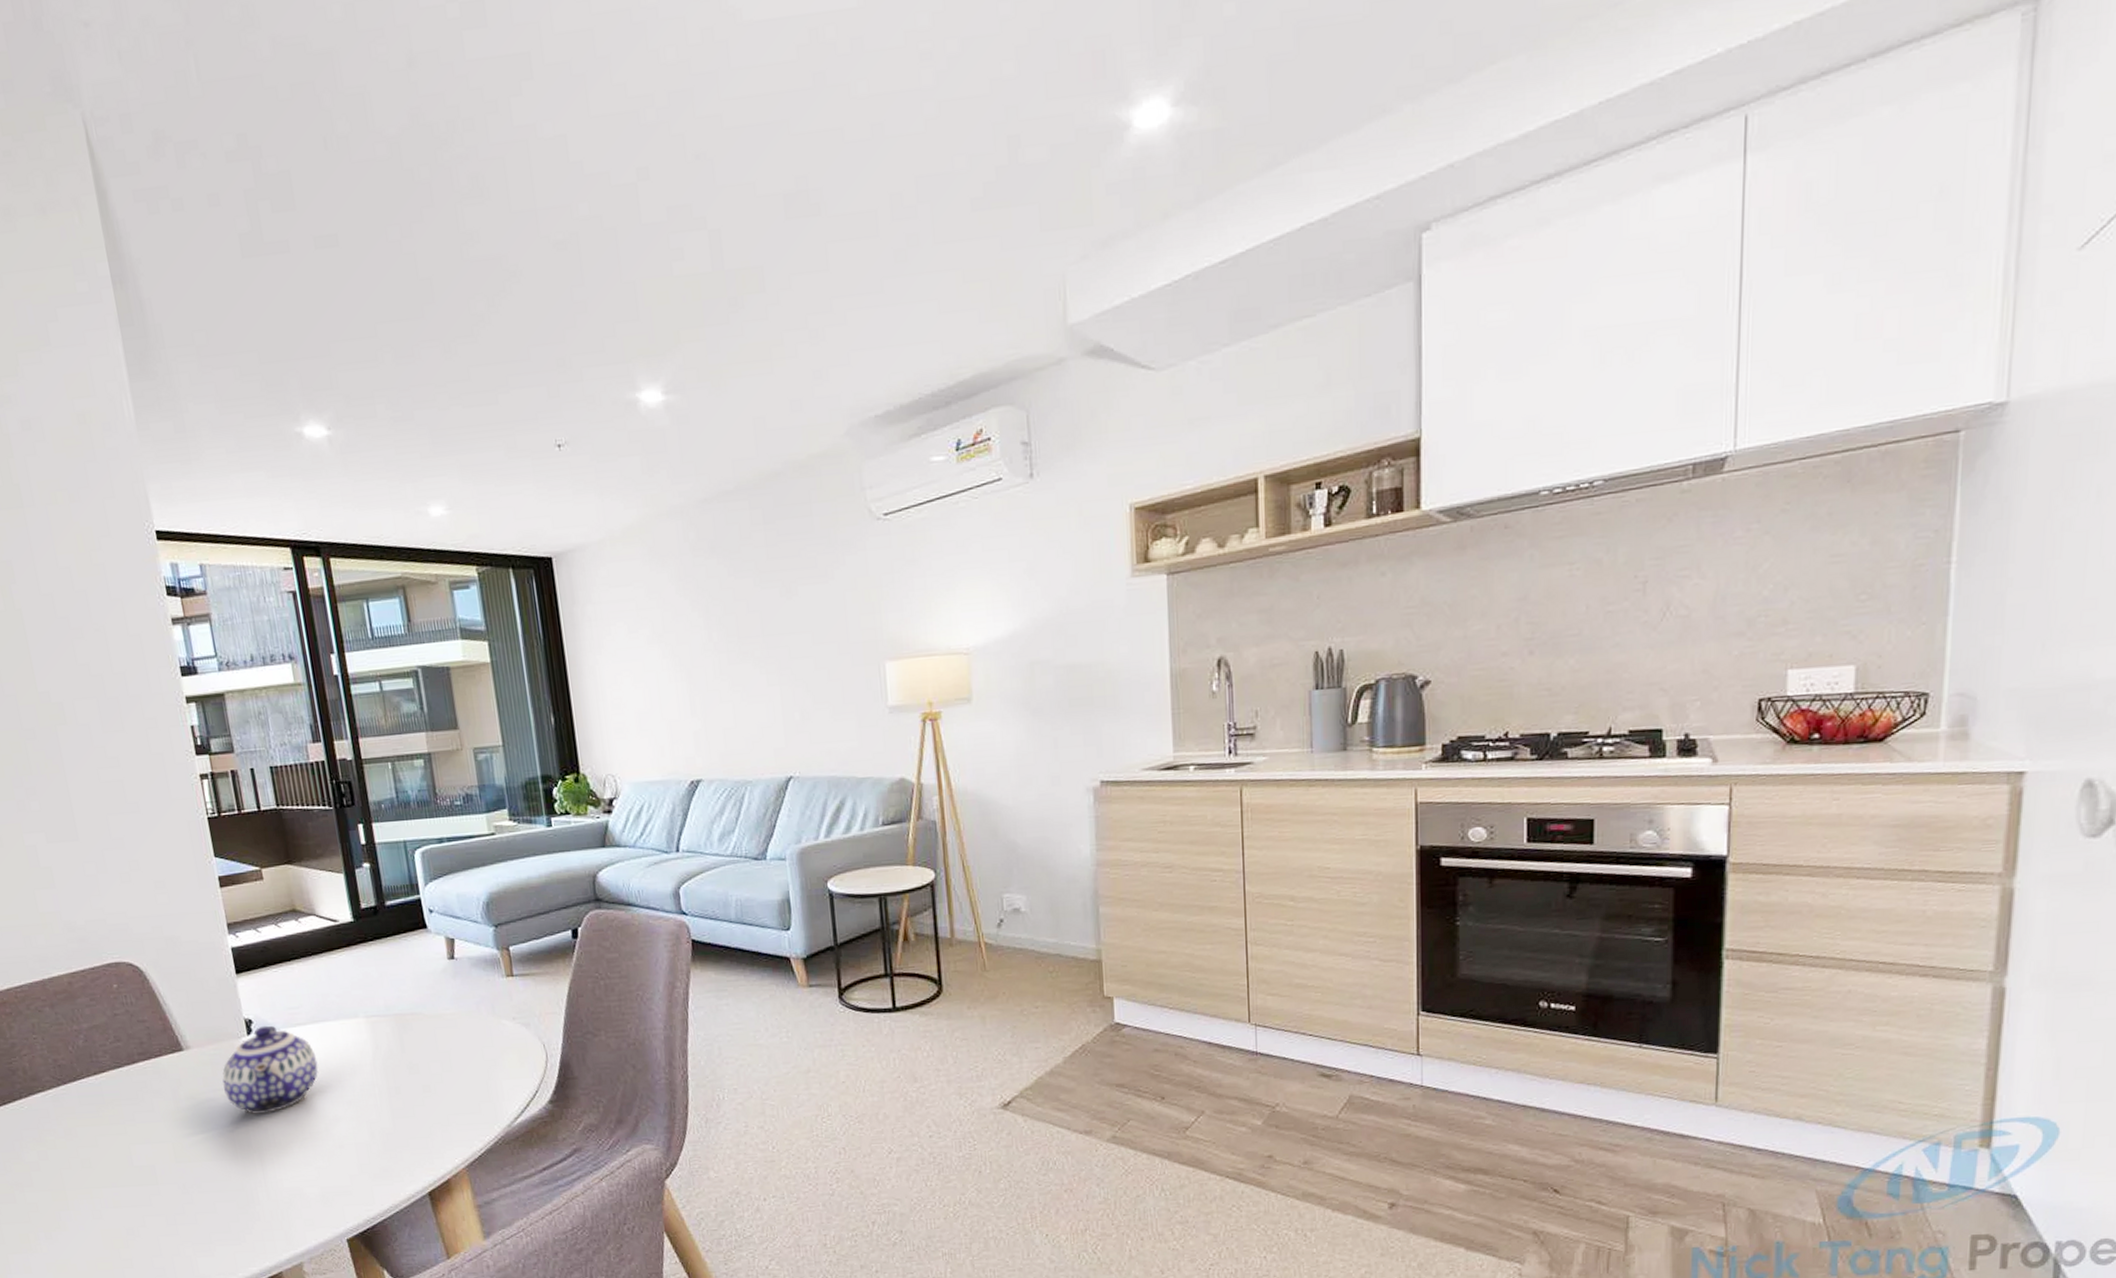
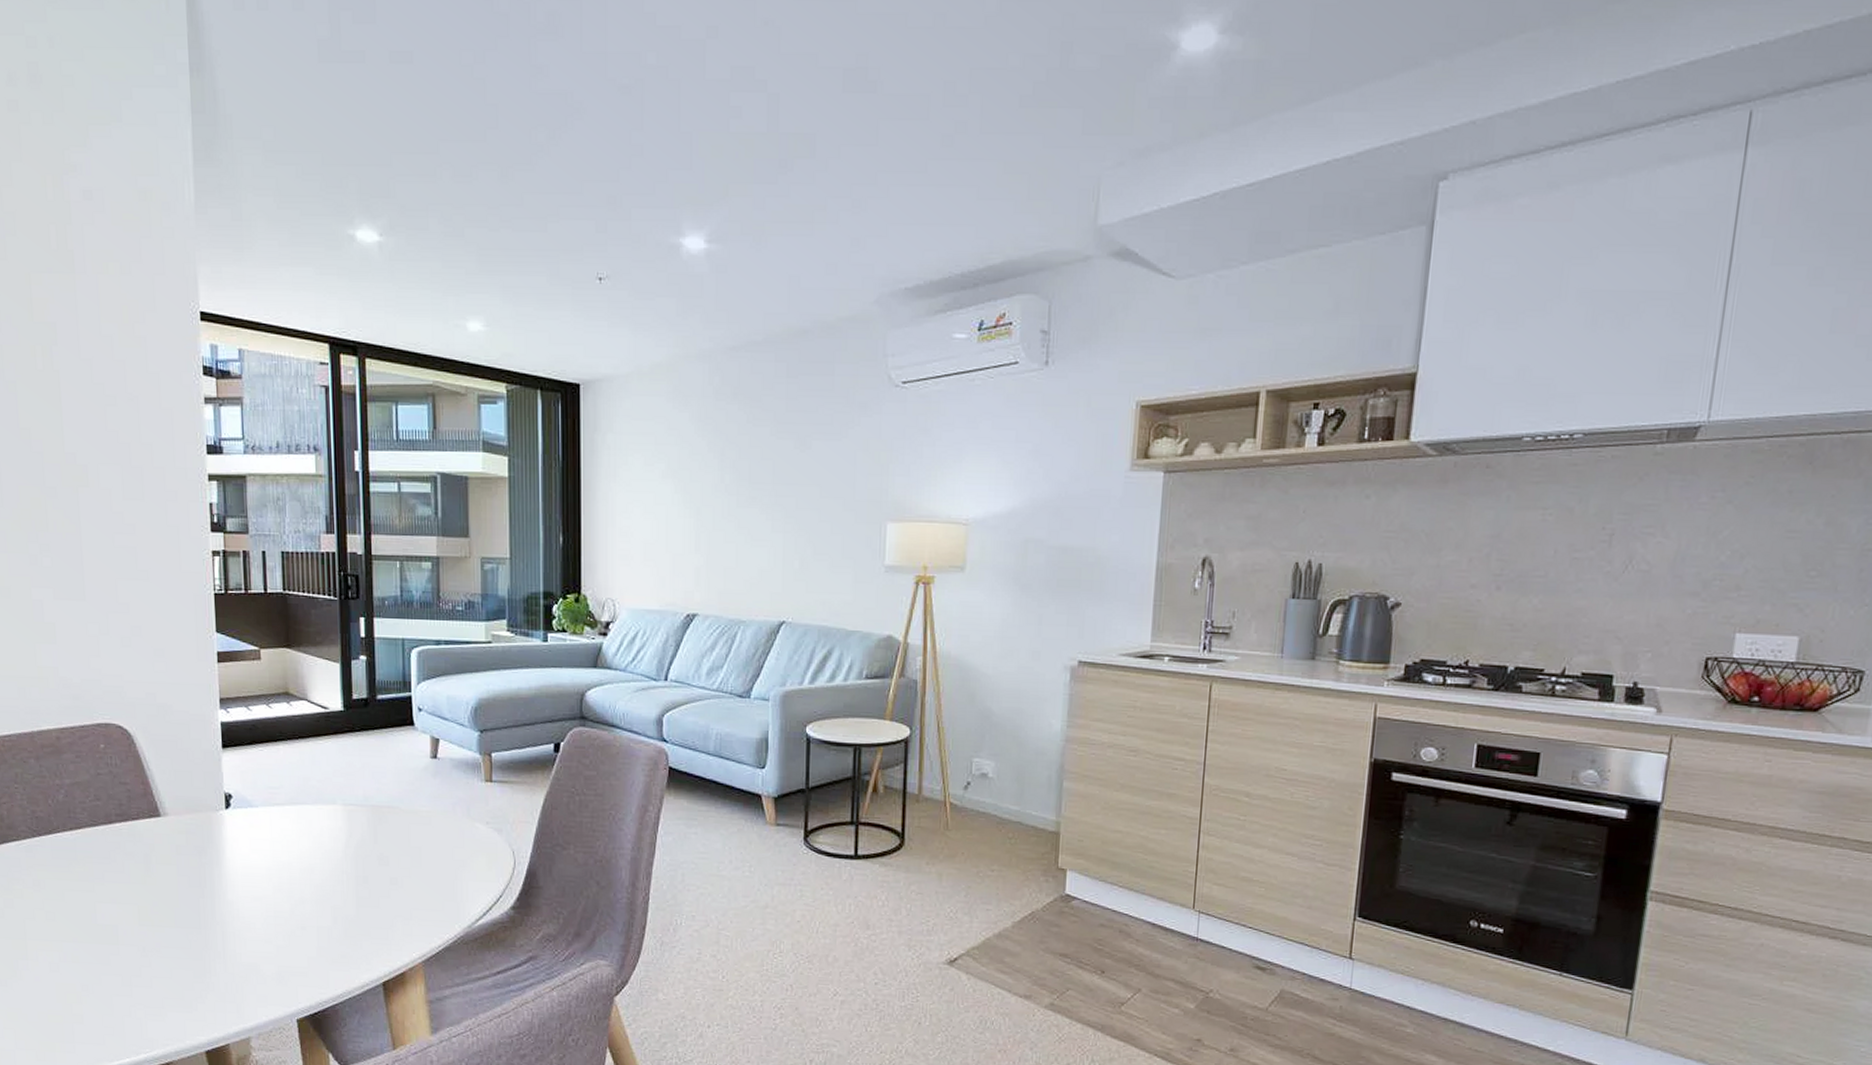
teapot: present [222,1025,318,1114] -> none [195,801,291,887]

